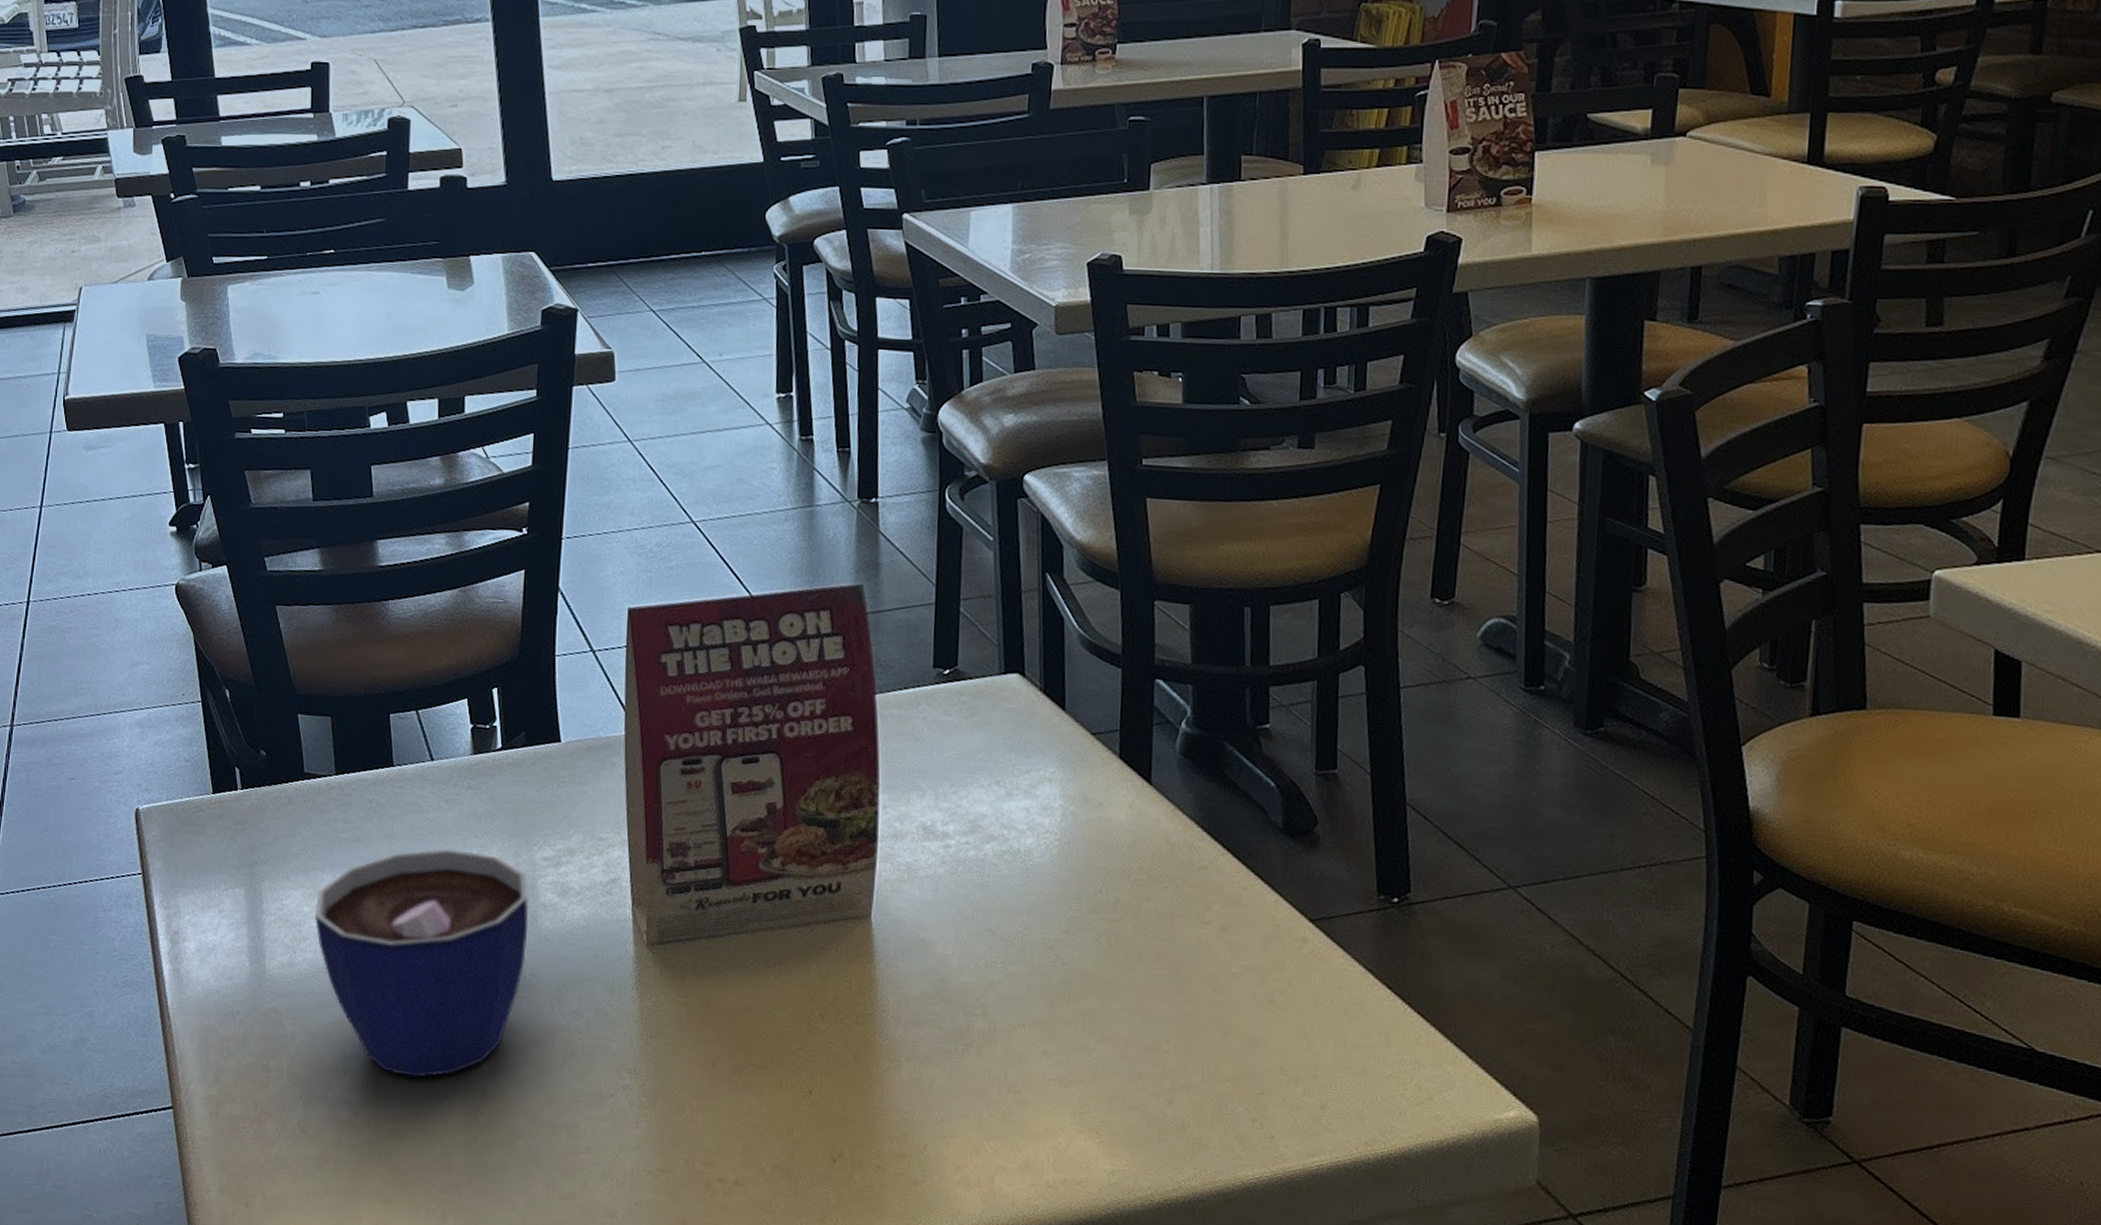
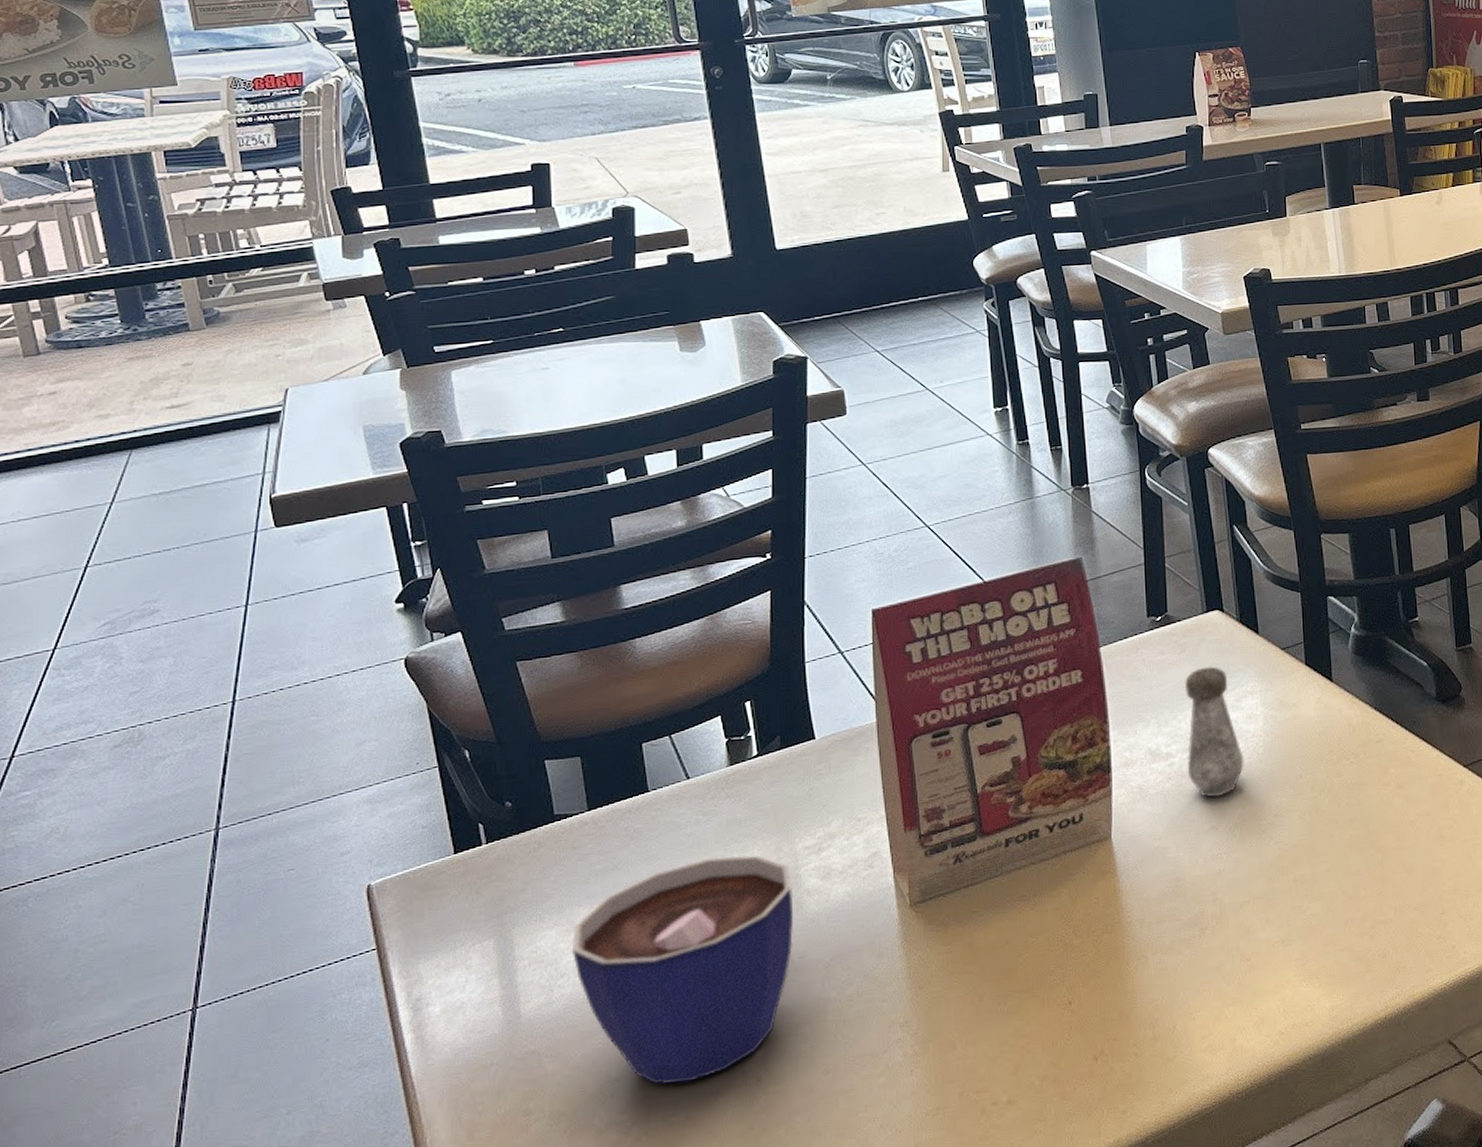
salt shaker: none [965,738,1034,896] -> present [1184,666,1244,798]

